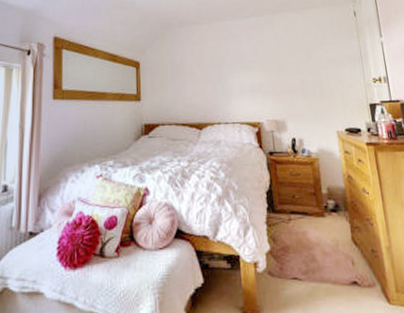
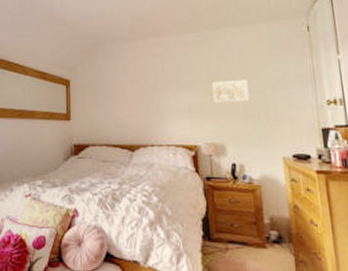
wall art: none [272,60,306,83] -> present [212,79,249,104]

